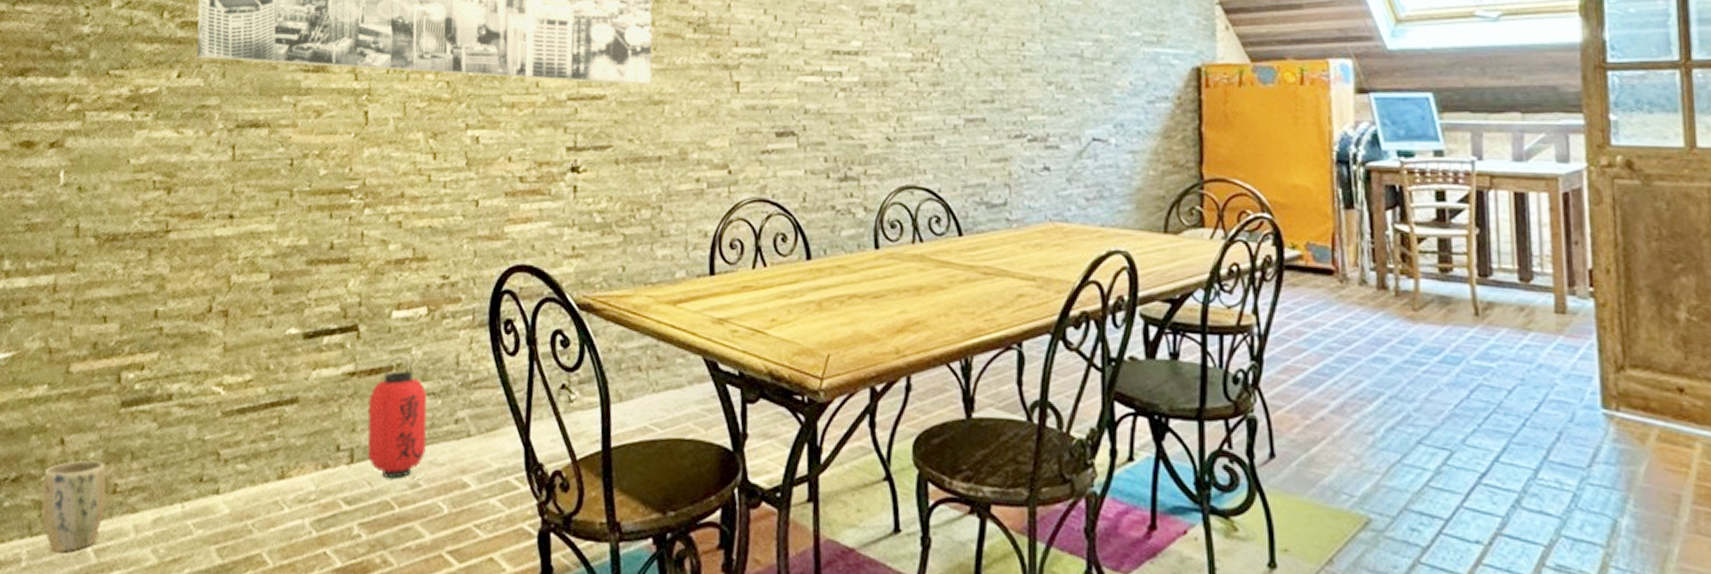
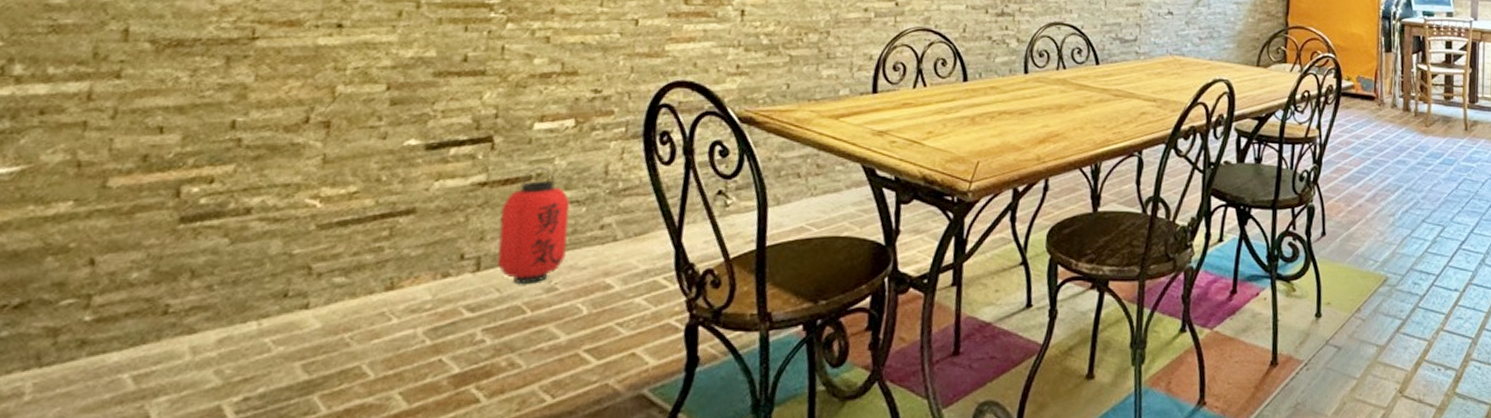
plant pot: present [42,460,106,552] -> none [58,281,154,381]

